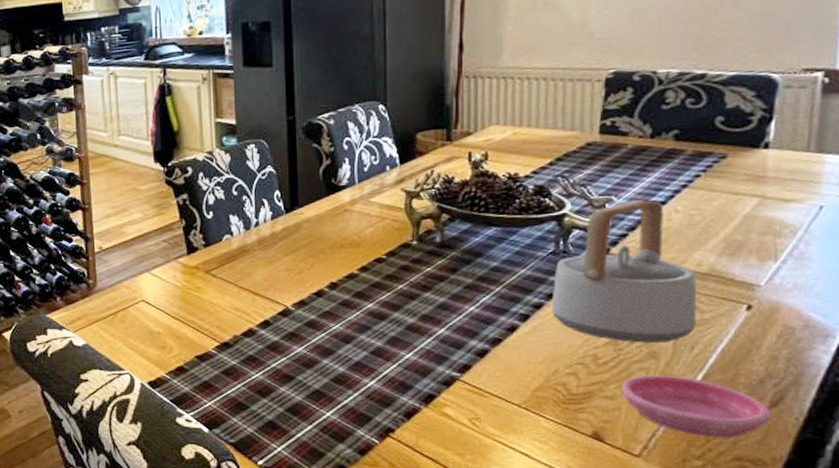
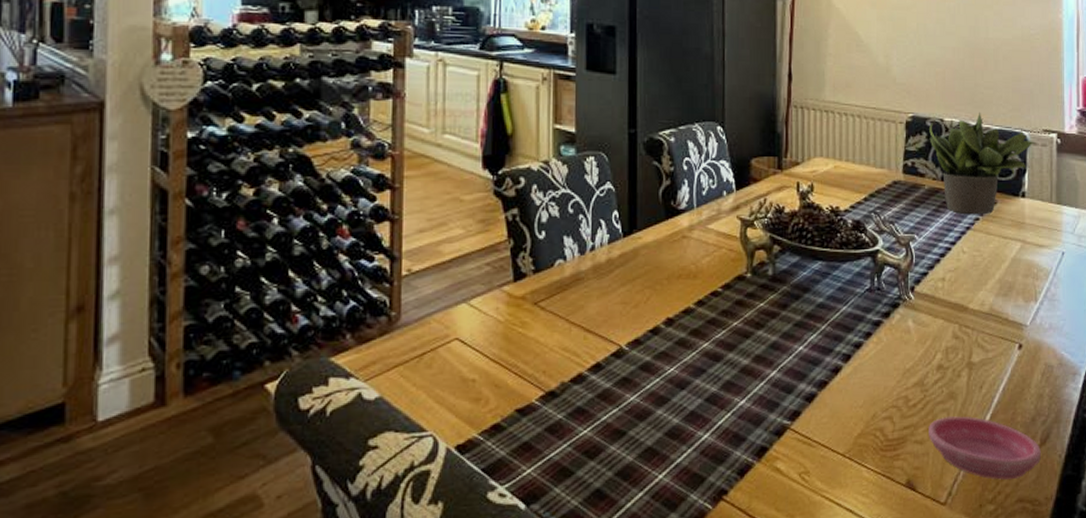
teapot: present [551,199,697,343] -> none [869,239,983,384]
potted plant: none [636,57,792,172] -> present [929,111,1037,215]

